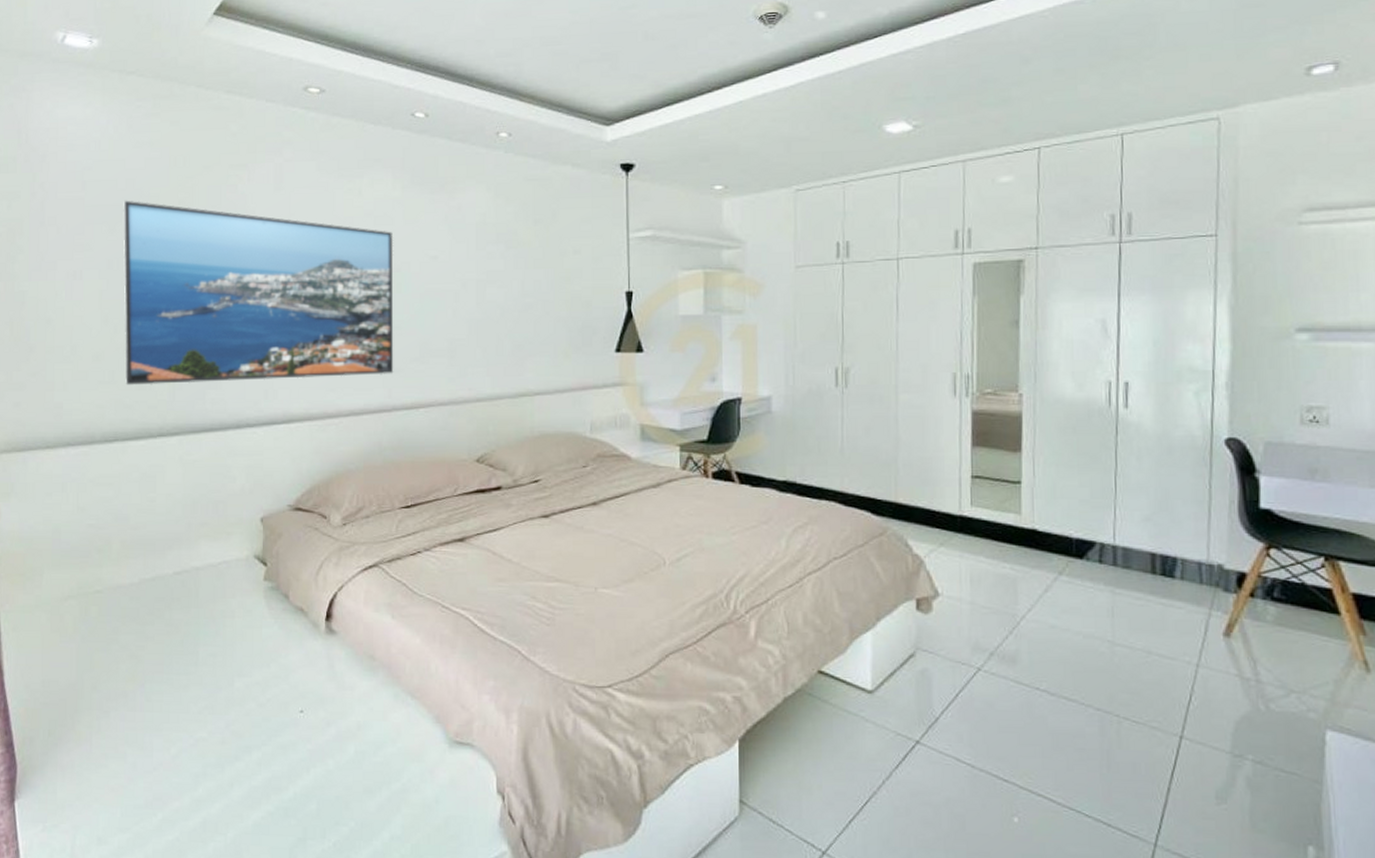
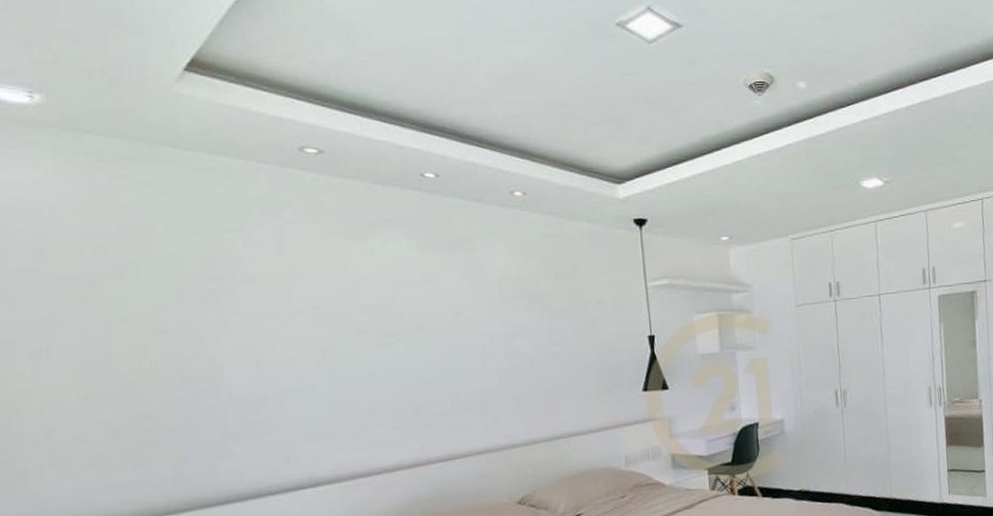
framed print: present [123,200,394,385] -> none [93,269,426,466]

